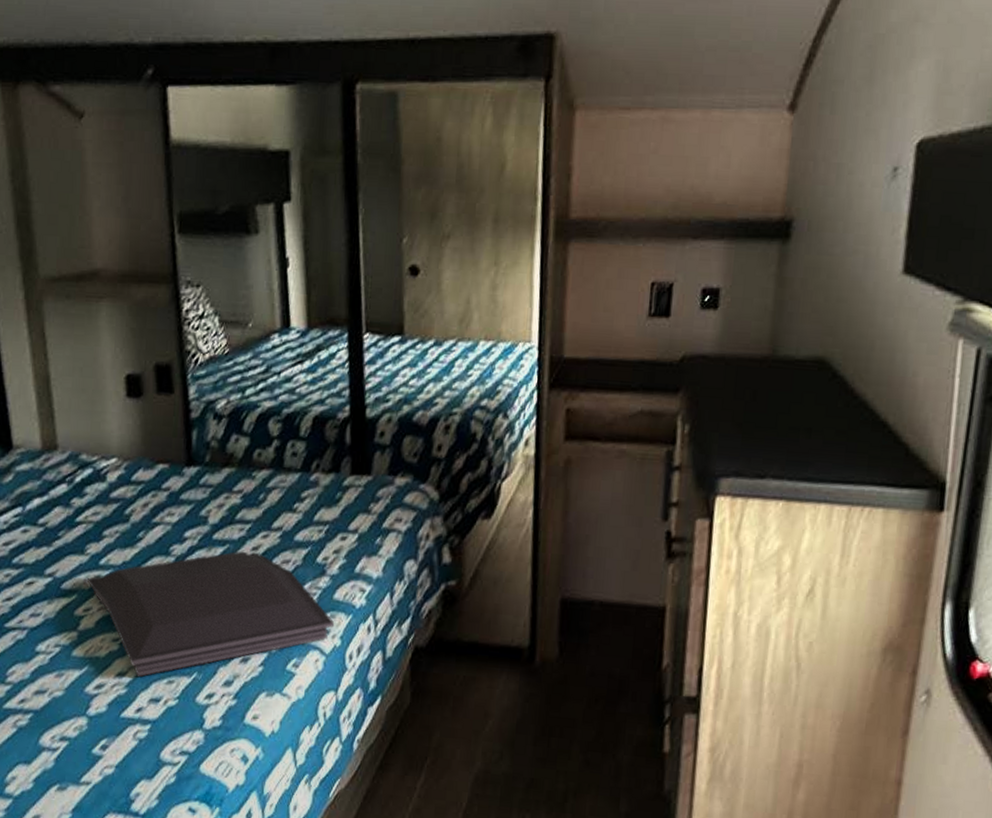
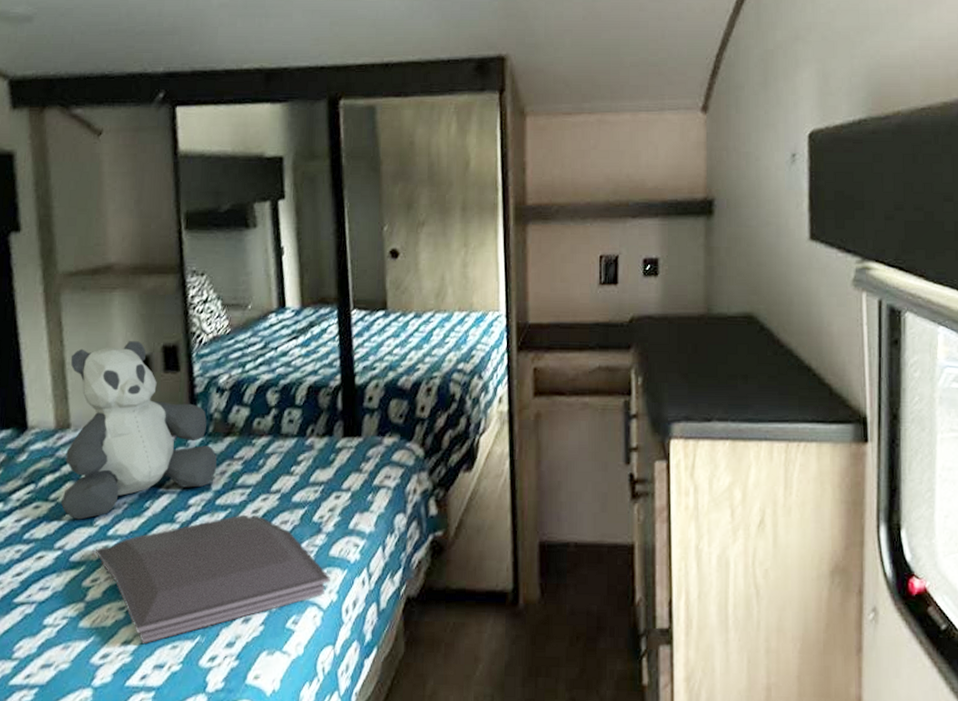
teddy bear: none [49,357,214,547] -> present [60,341,217,520]

